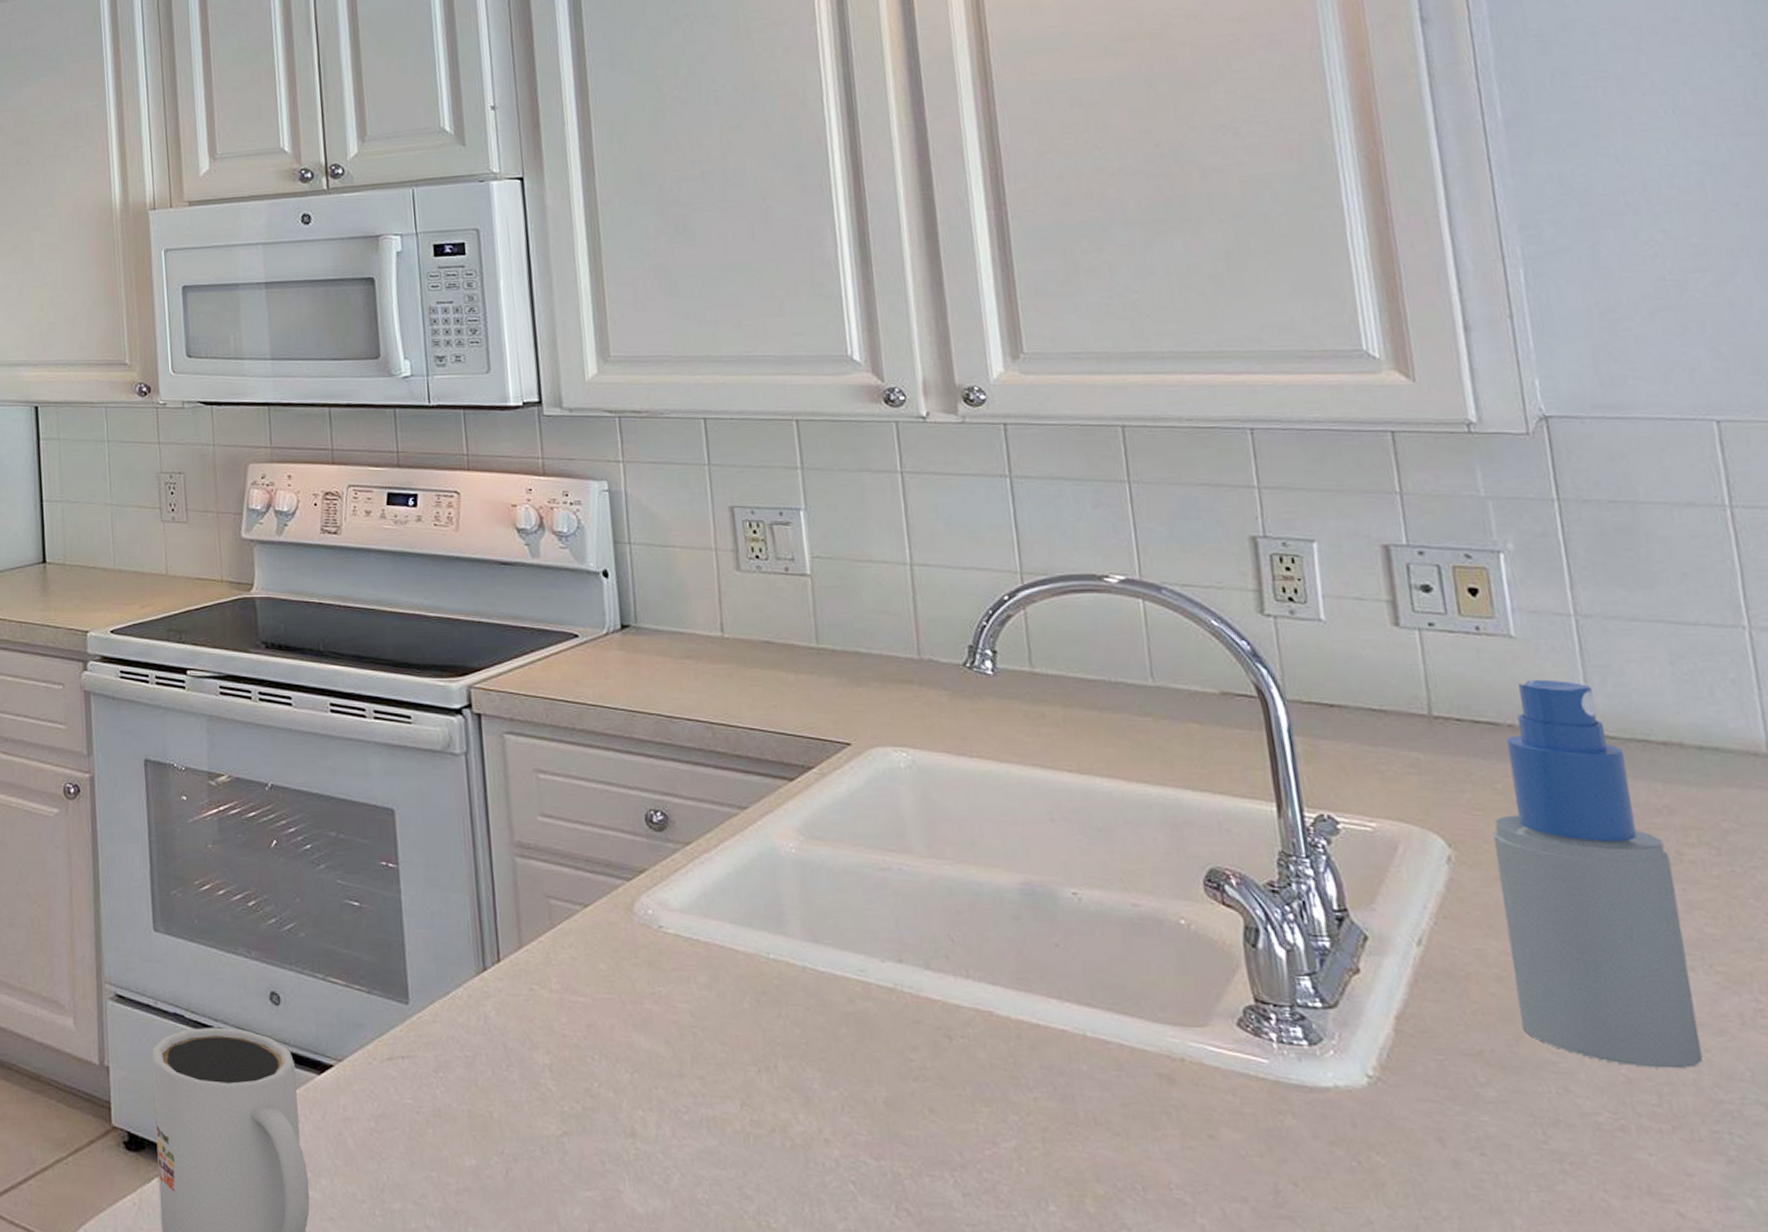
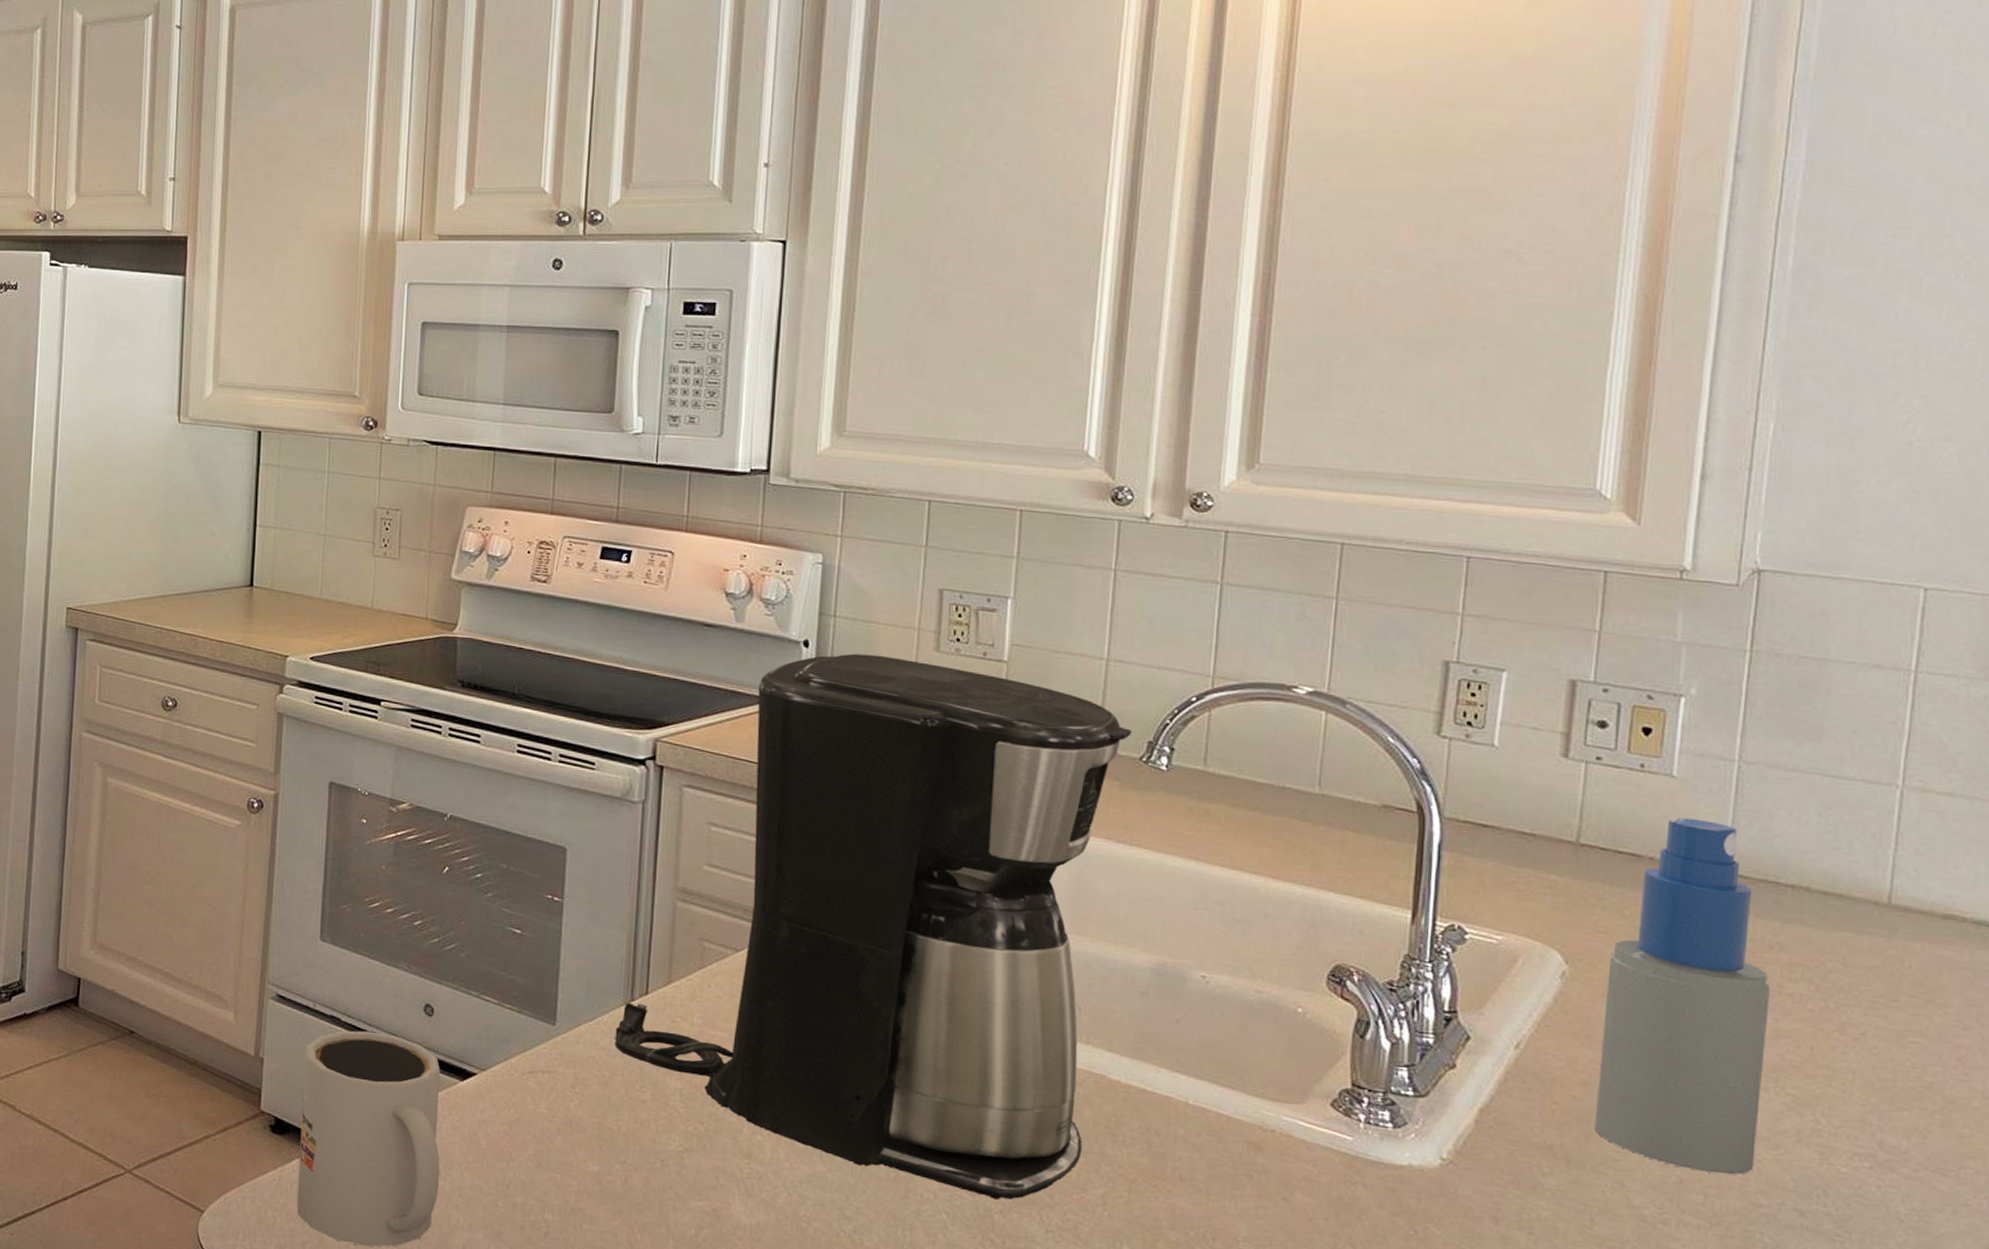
coffee maker: none [472,579,985,1162] -> present [615,653,1132,1200]

